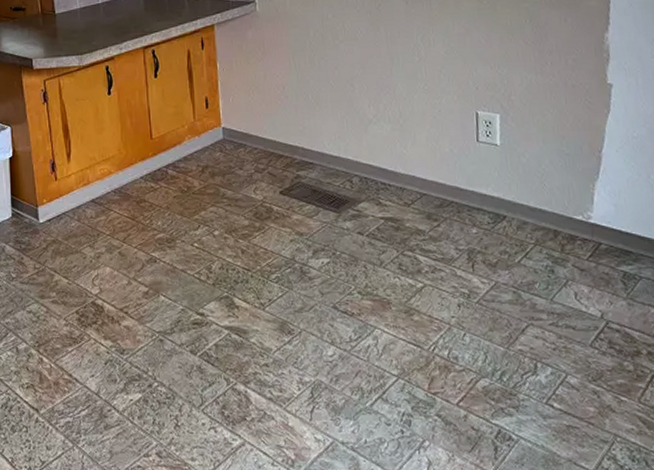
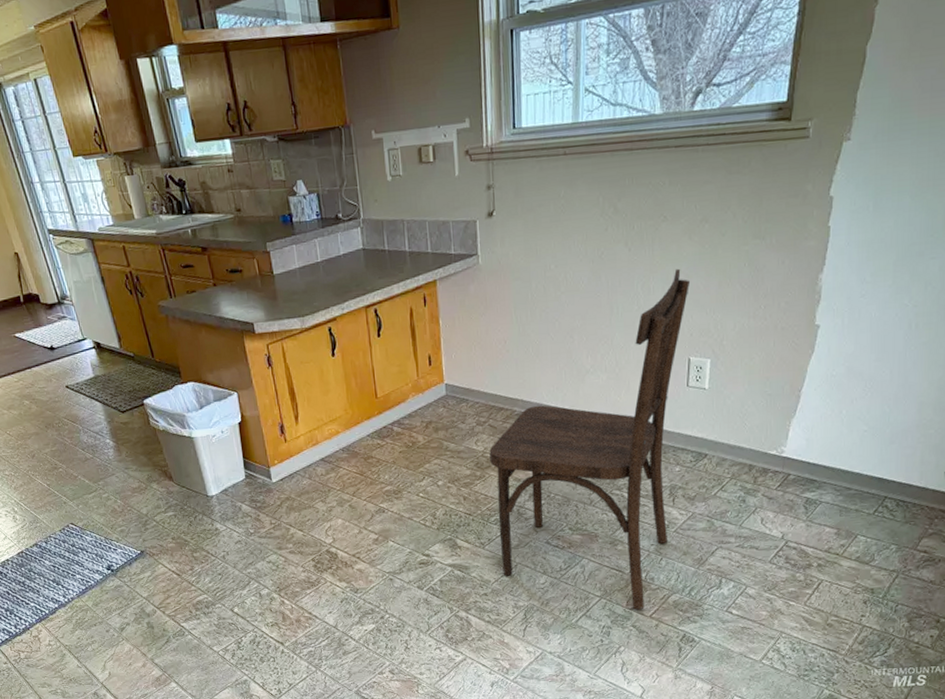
dining chair: none [269,22,472,395] -> present [489,268,691,610]

